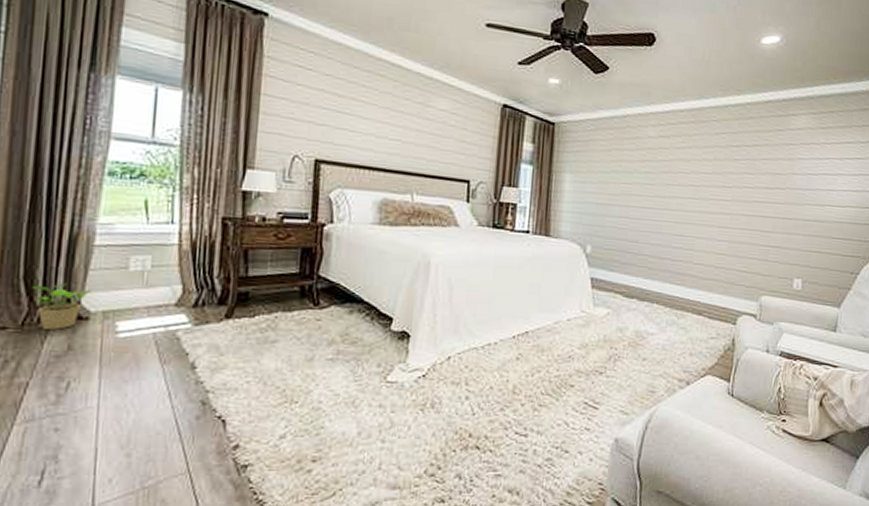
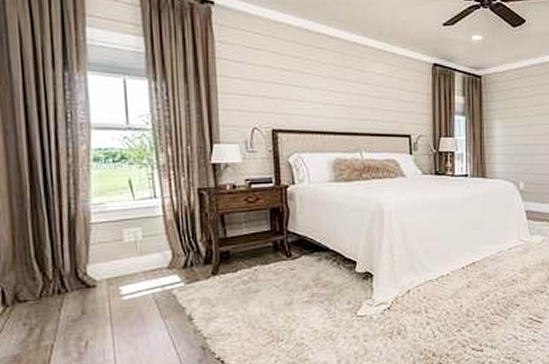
potted plant: present [32,283,92,330] -> none [44,258,94,299]

